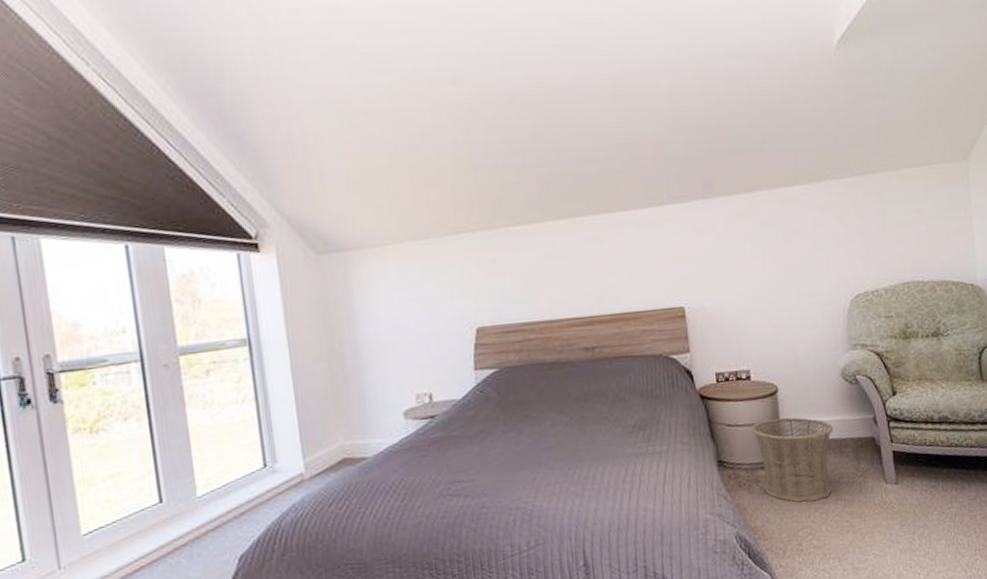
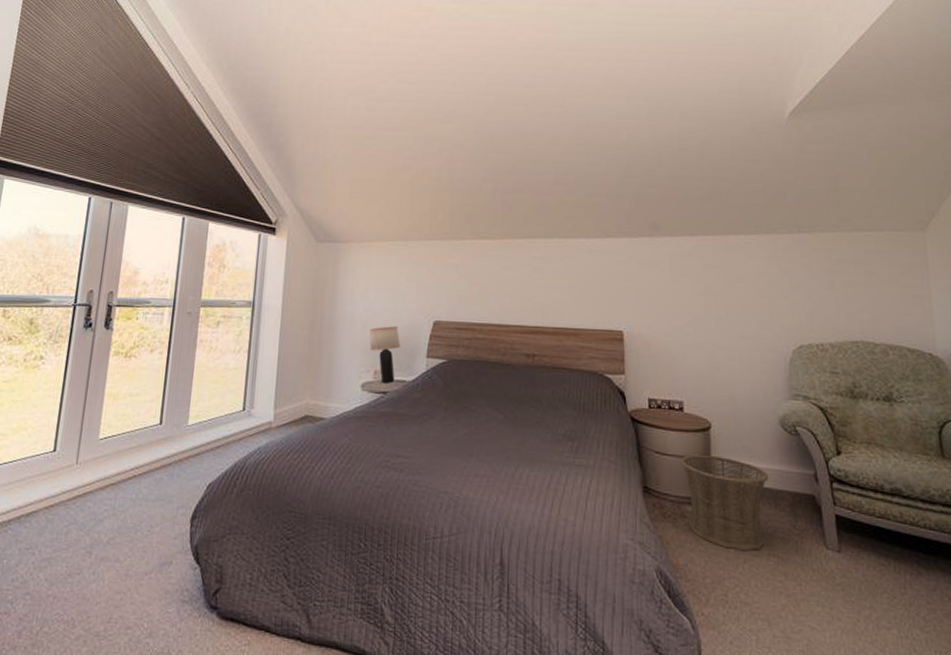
table lamp: none [401,339,443,408] -> present [369,325,401,385]

